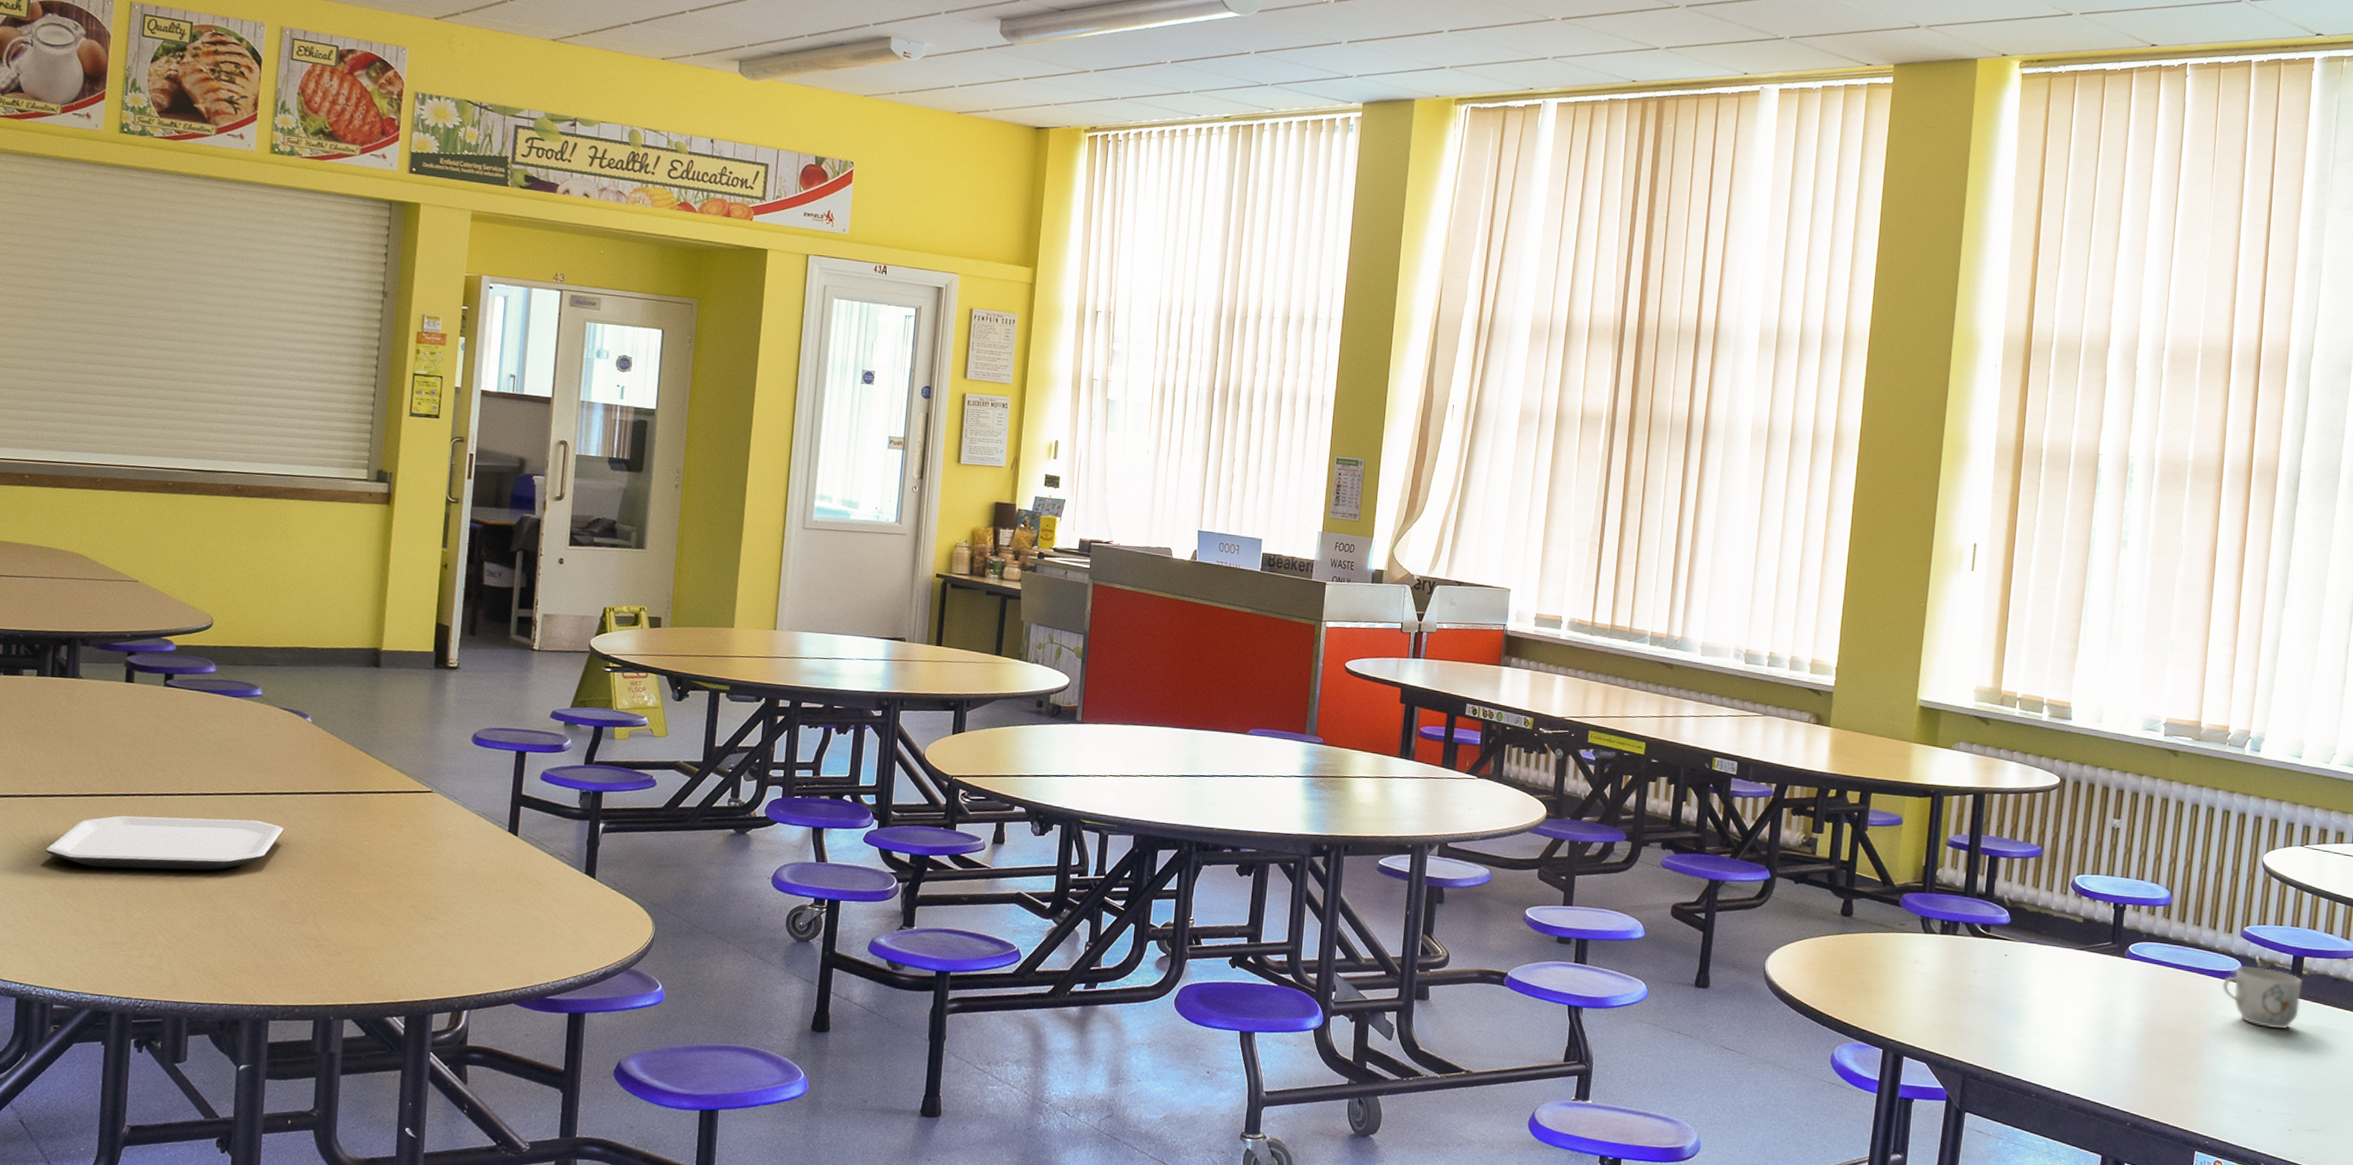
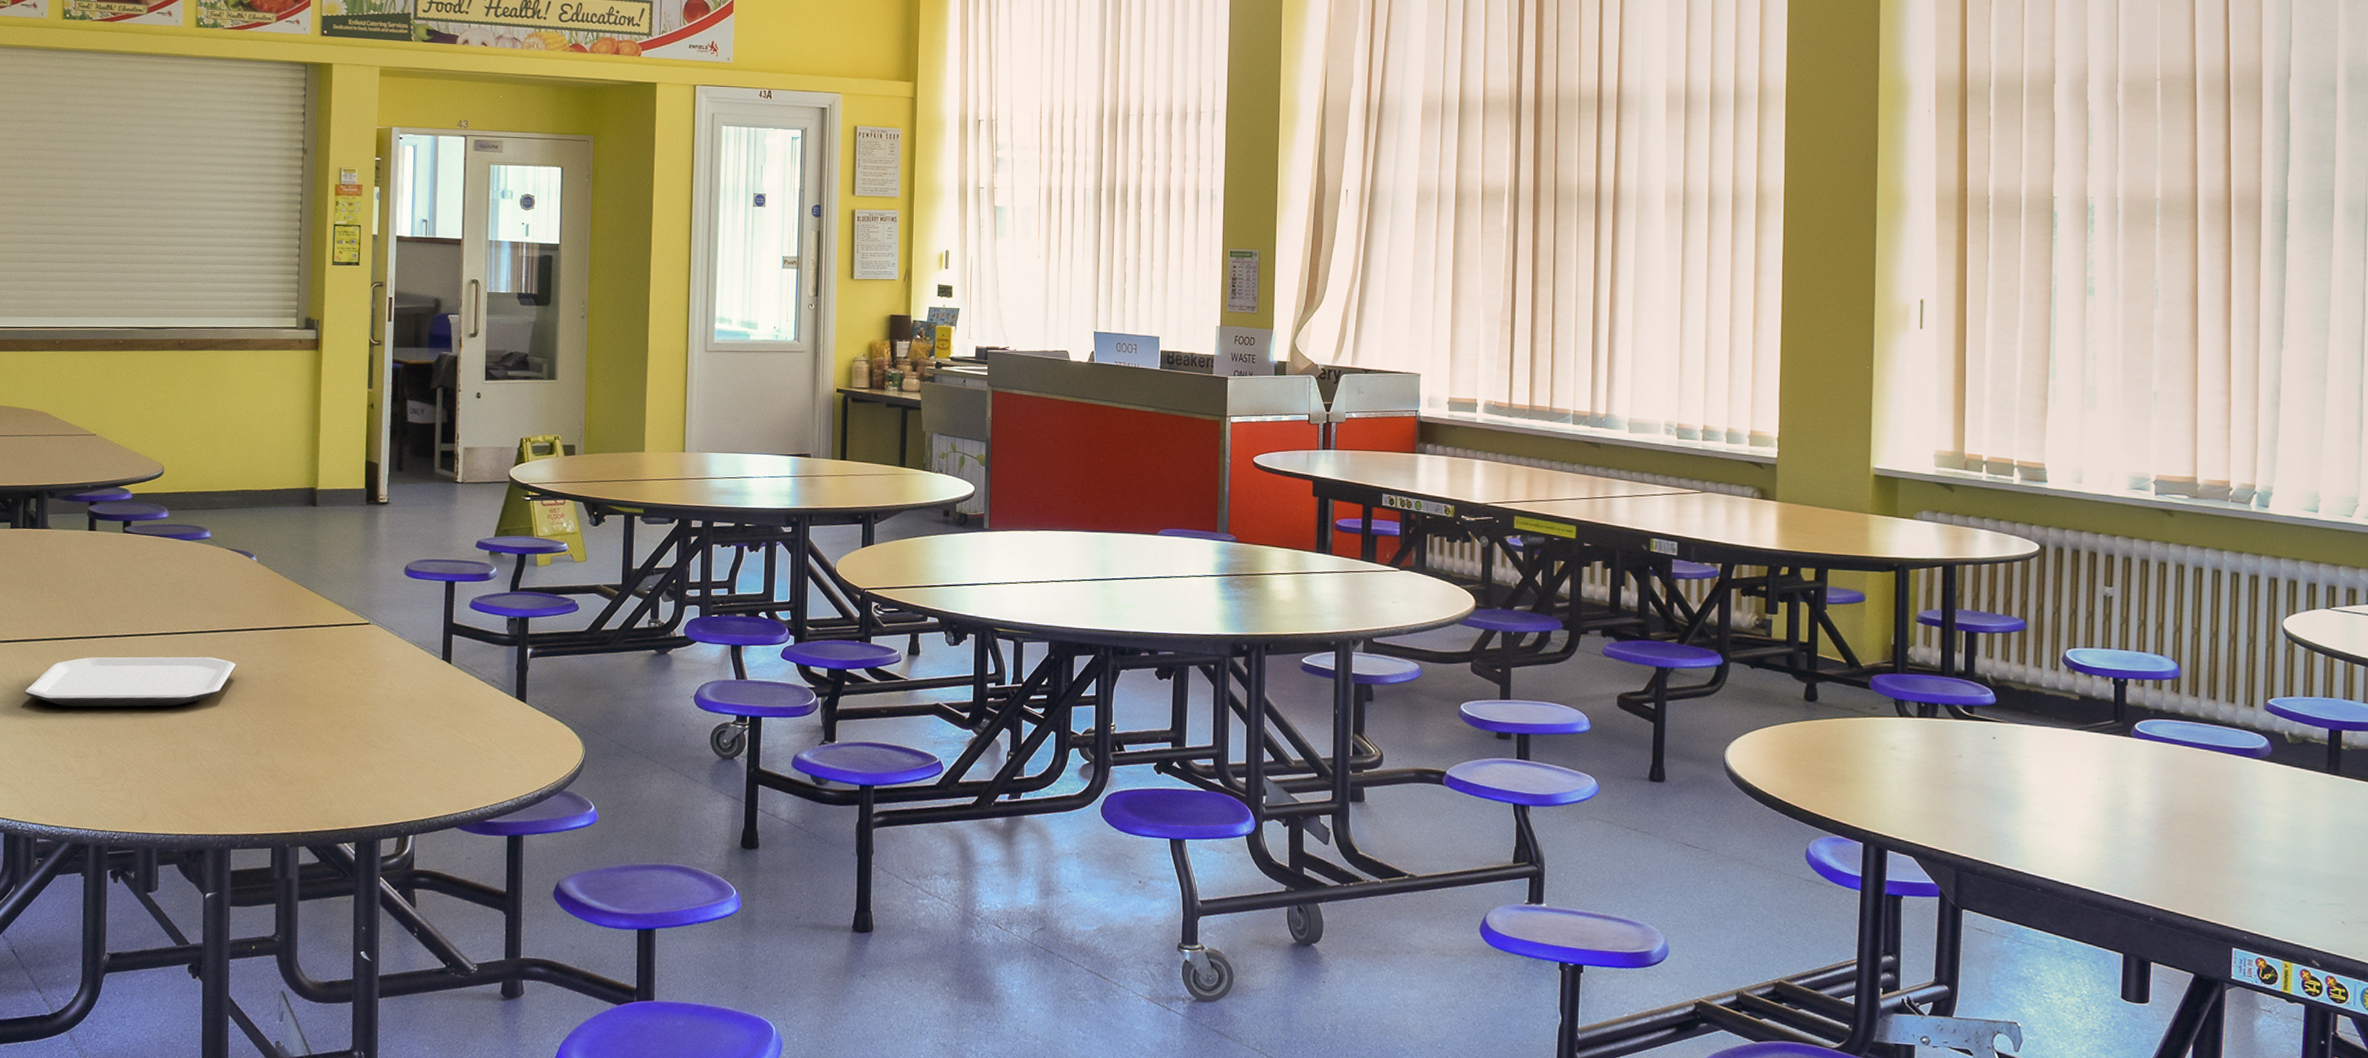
mug: present [2222,965,2302,1029] -> none [2247,742,2342,811]

